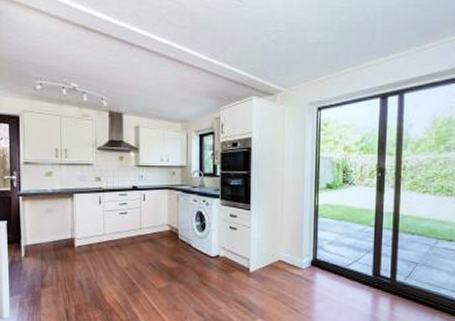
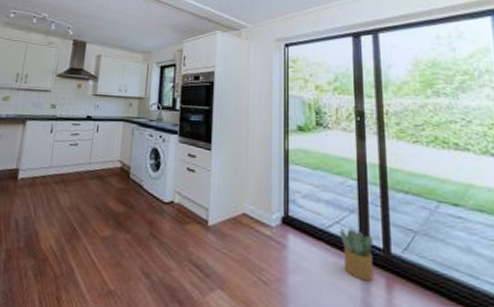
potted plant: none [357,265,384,302] -> present [339,228,374,282]

